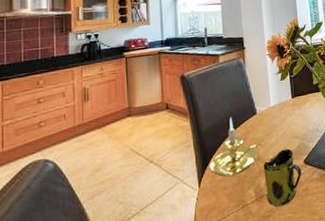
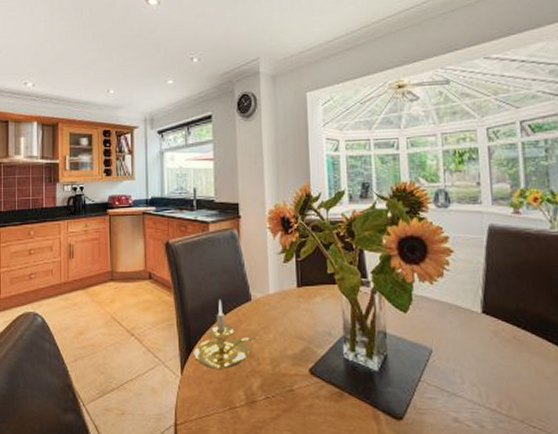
mug: present [263,148,302,207] -> none [257,350,305,420]

